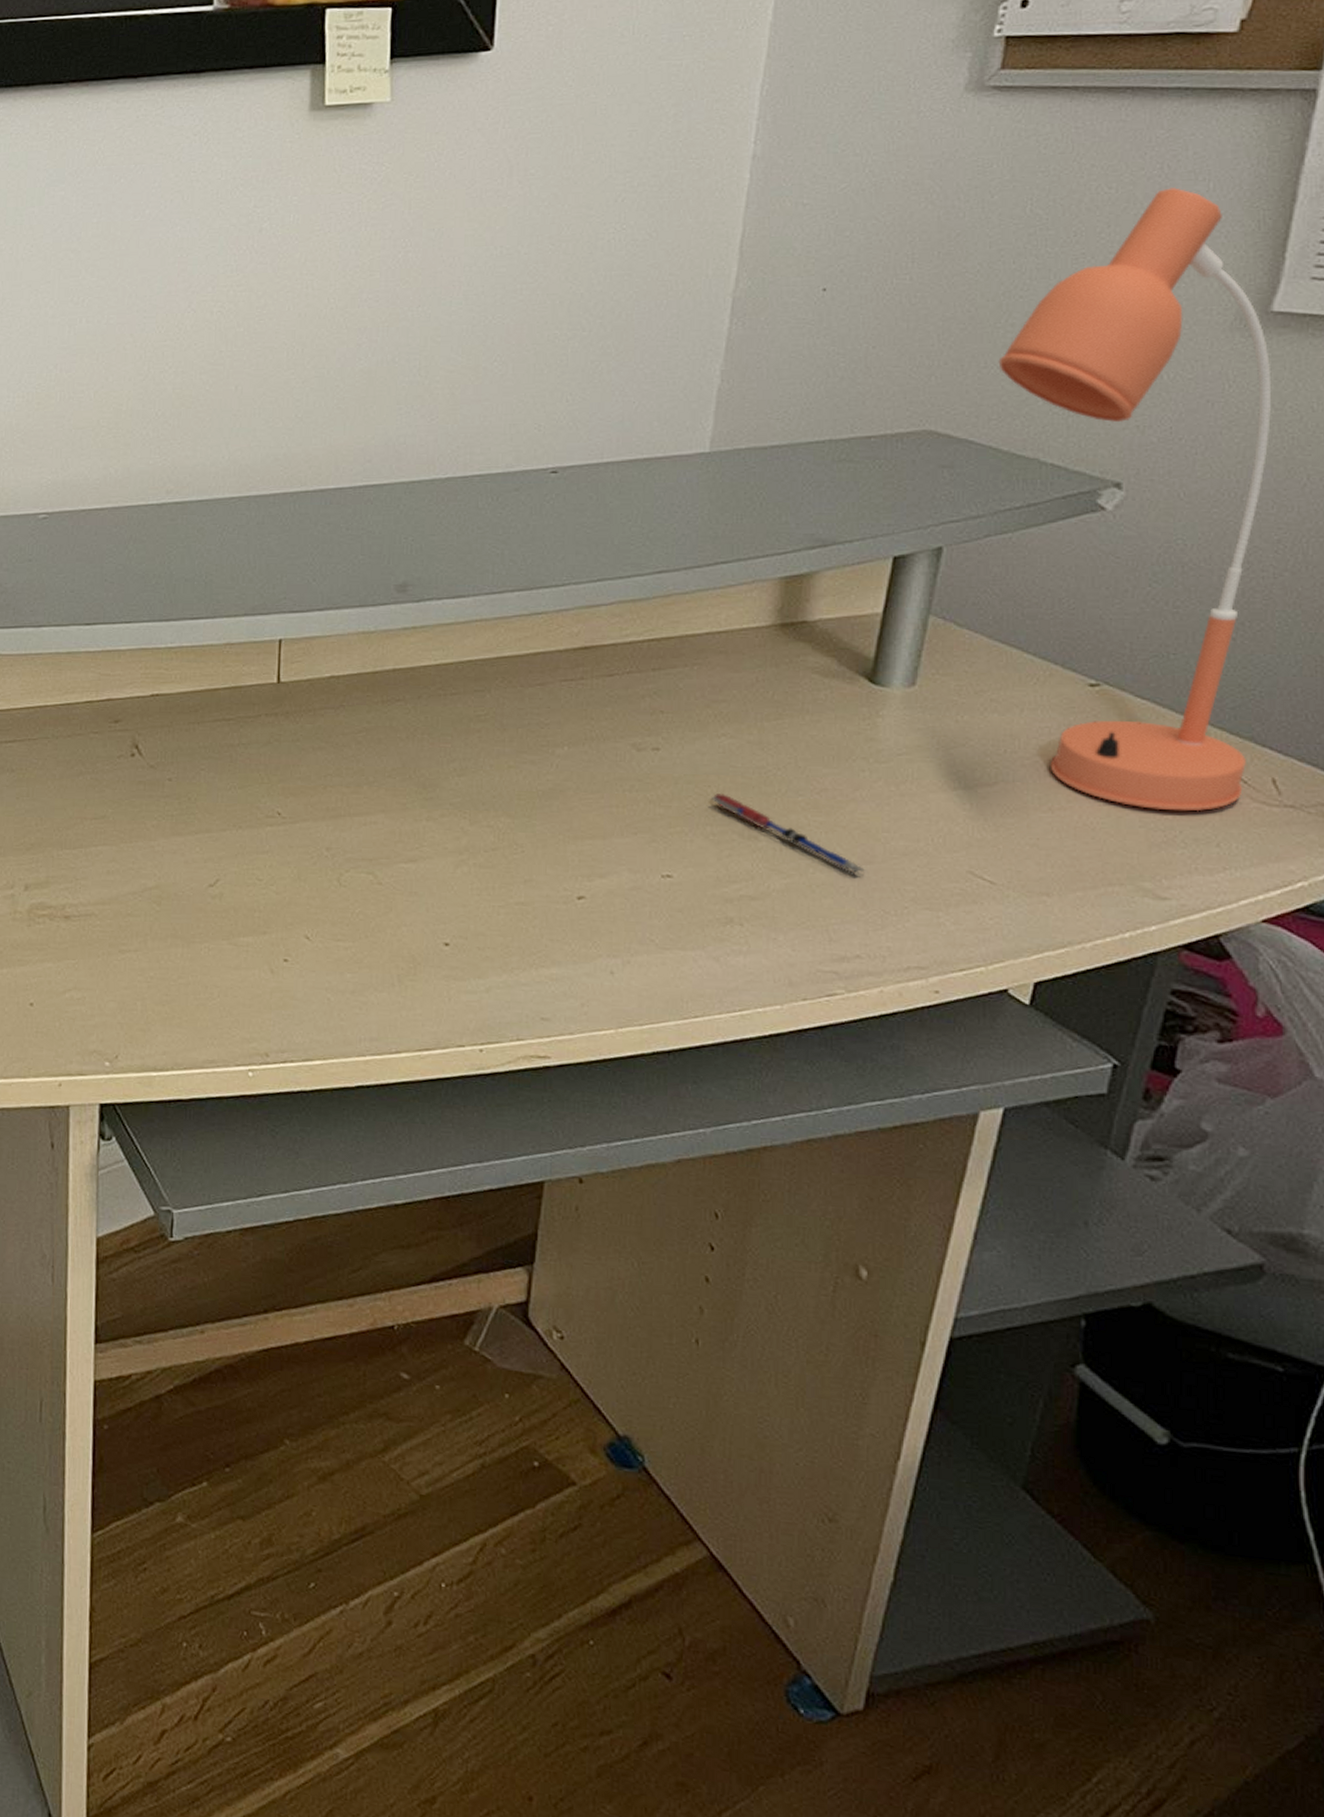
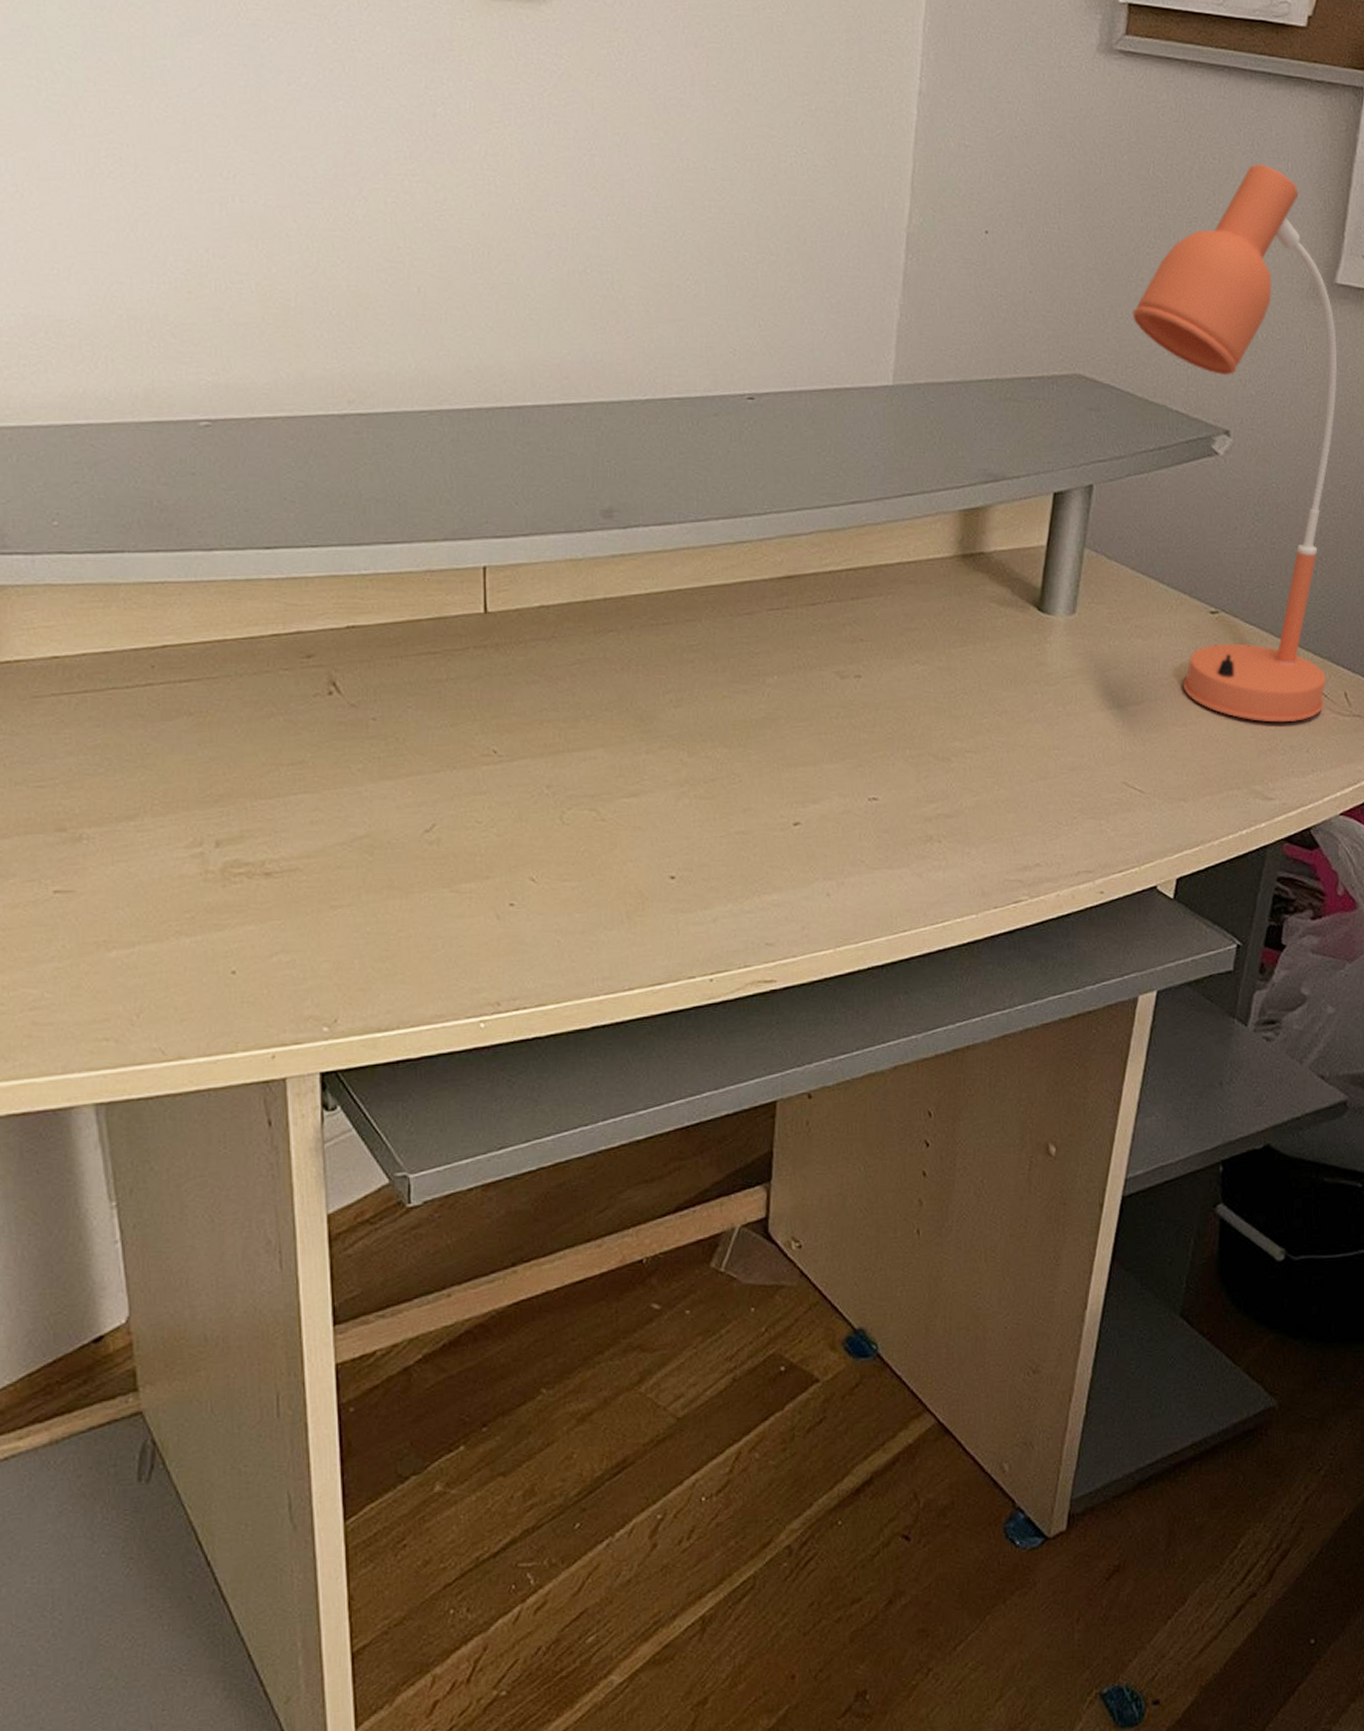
pen: present [710,794,866,875] -> none [908,718,1042,790]

